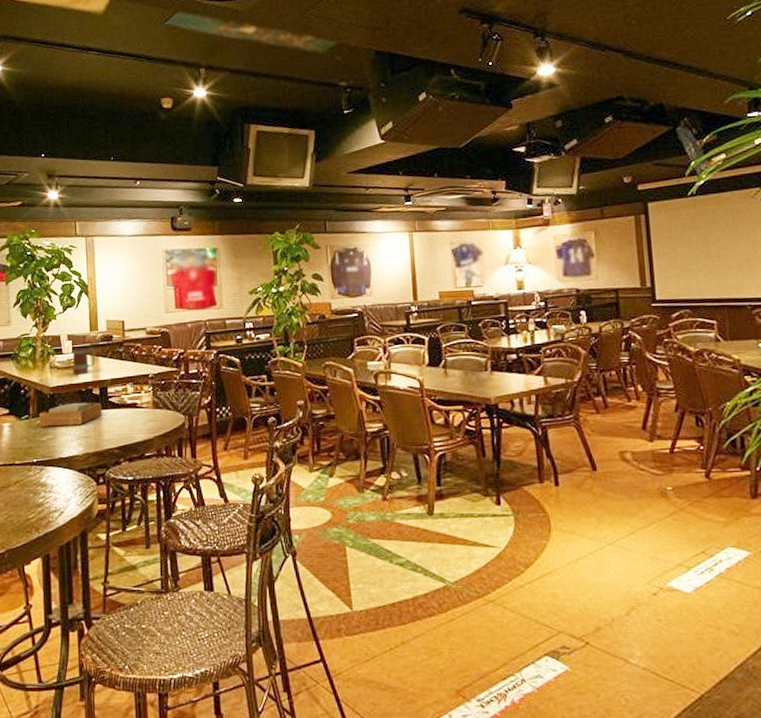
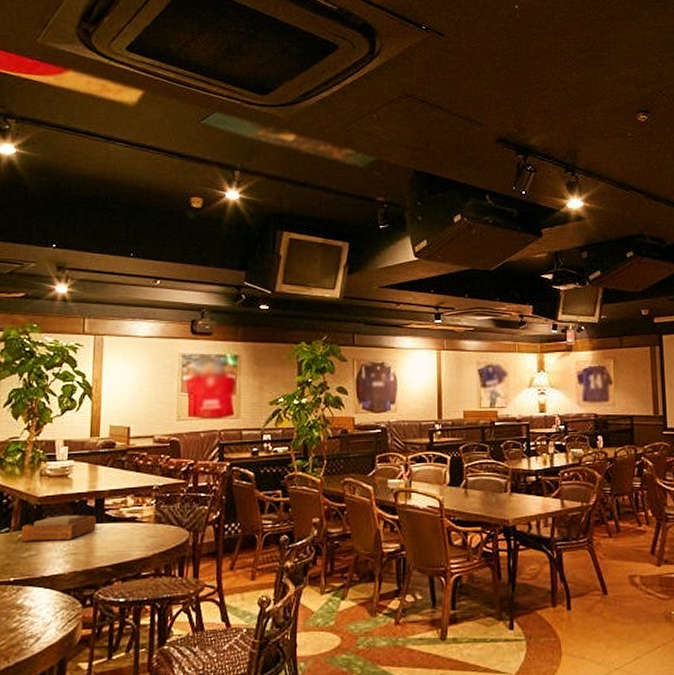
beer mug: present [72,347,96,375] -> none [66,454,94,484]

